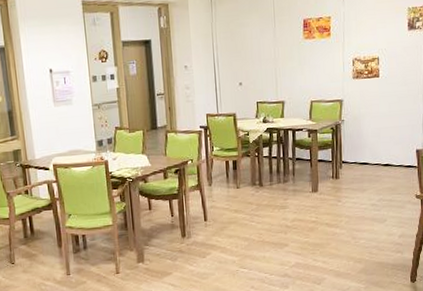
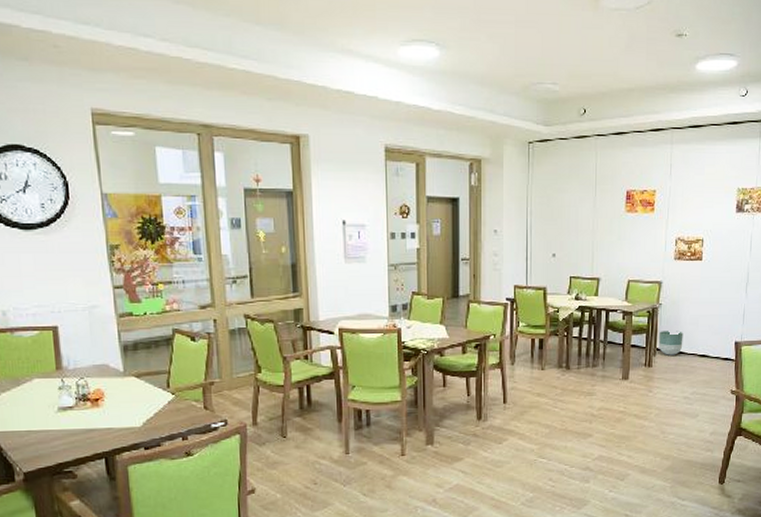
planter: none [344,144,367,167] -> present [659,331,683,355]

